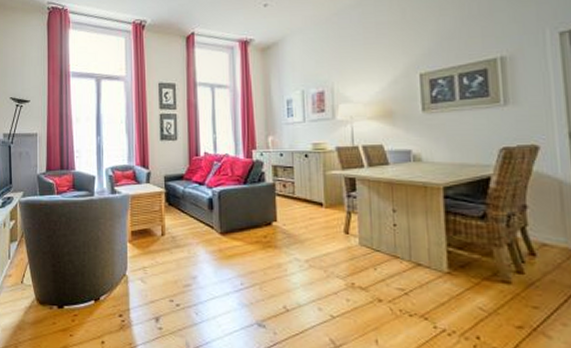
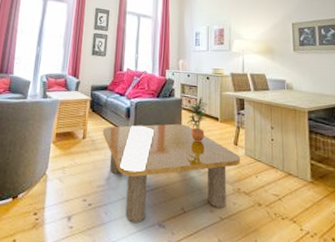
coffee table: none [183,213,353,322] -> present [102,123,240,222]
potted plant: none [282,179,309,234] -> present [186,97,208,143]

